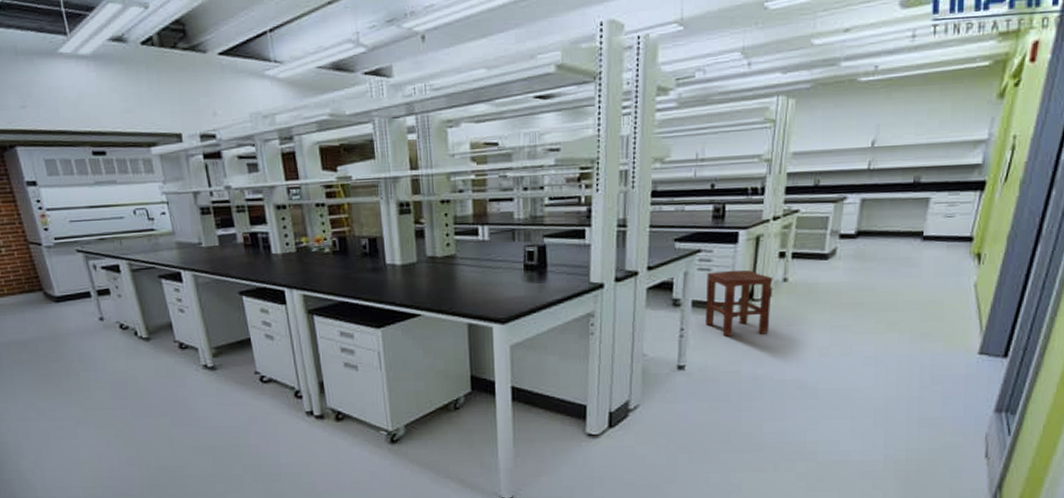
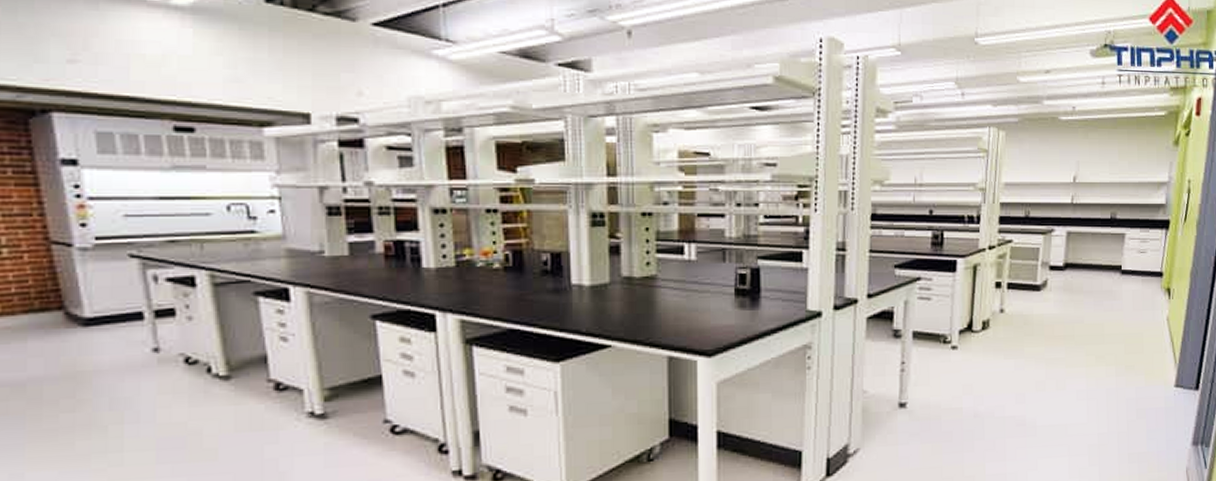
stool: present [705,270,773,337] -> none [926,299,991,371]

